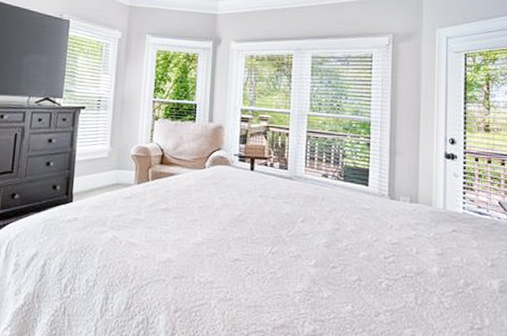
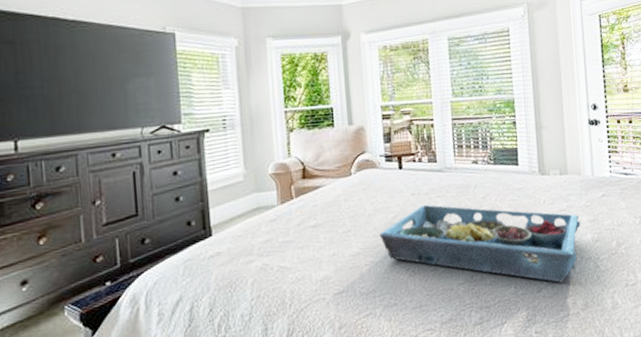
serving tray: none [224,209,428,312] -> present [379,205,581,283]

